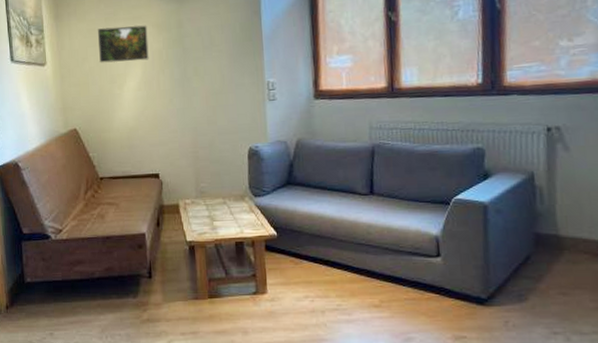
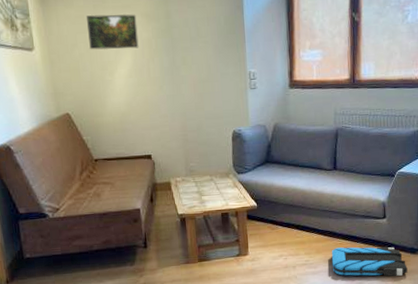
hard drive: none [369,291,474,334] -> present [331,246,408,277]

